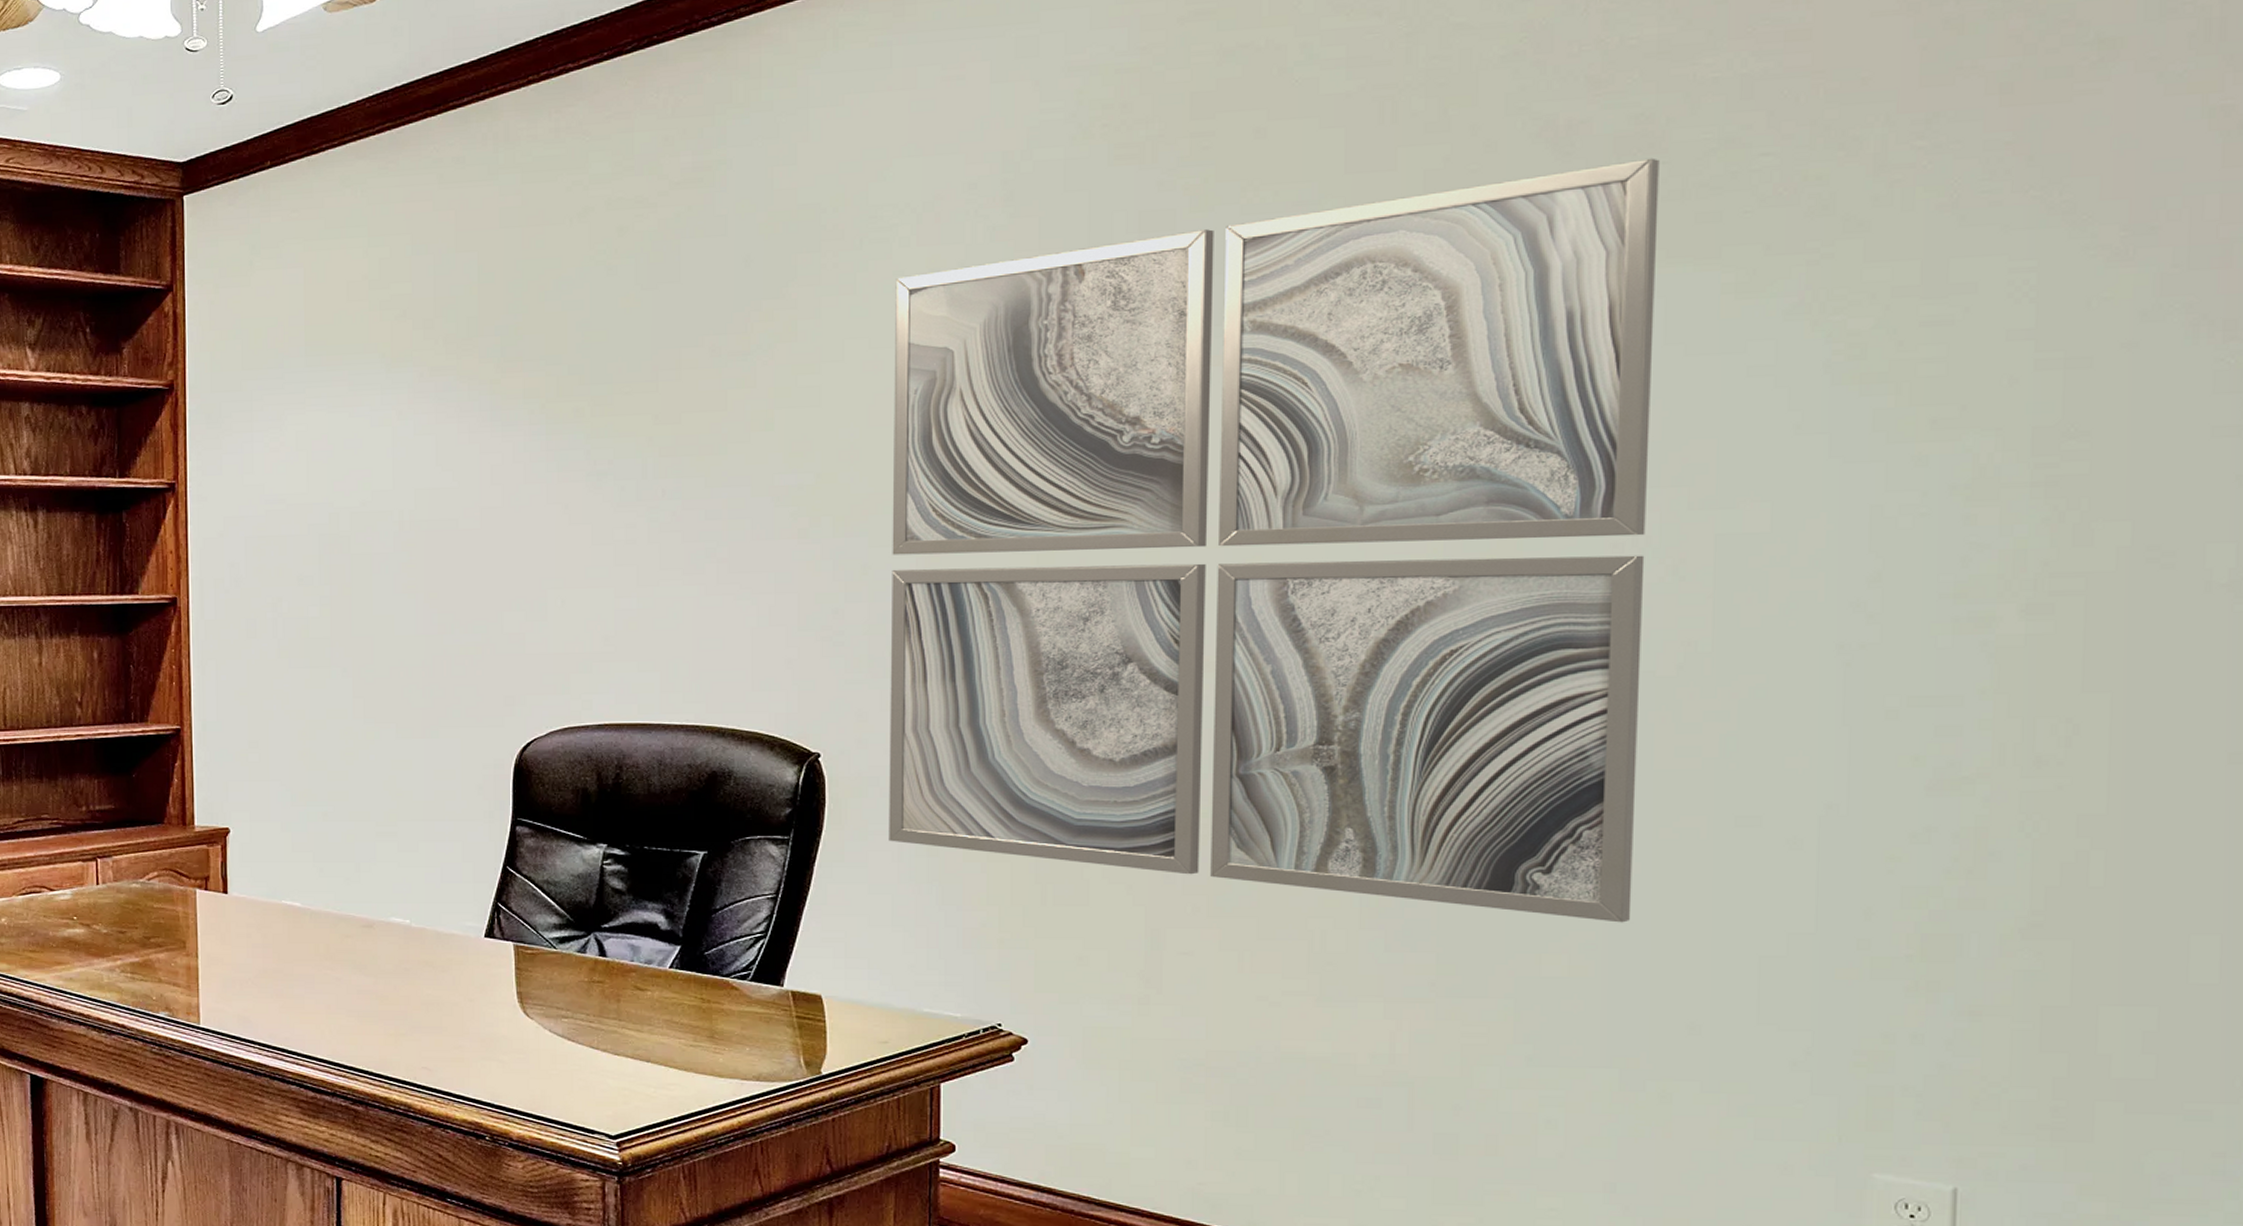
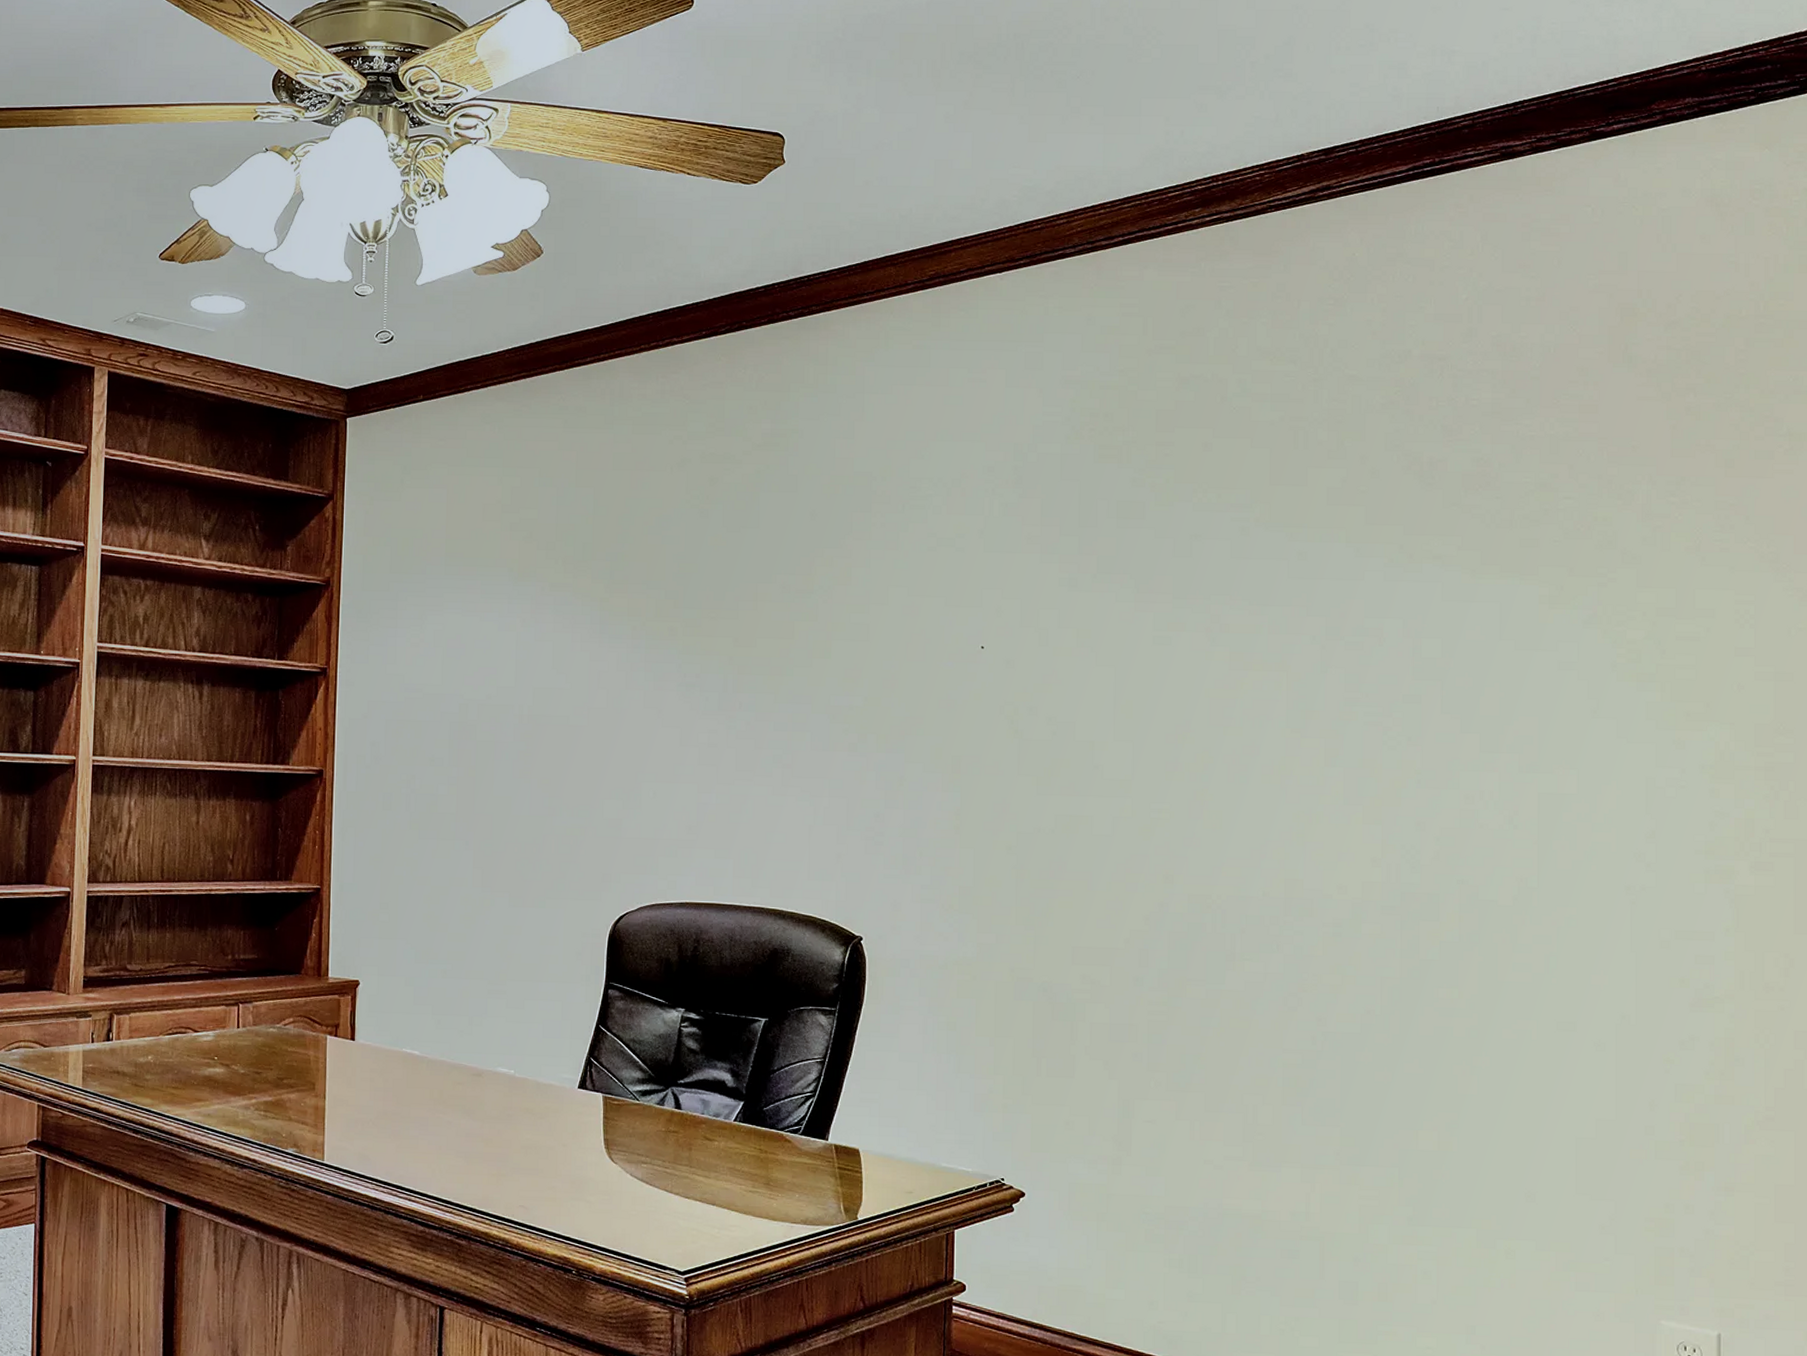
wall art: present [888,158,1660,923] -> none [916,493,1494,1107]

